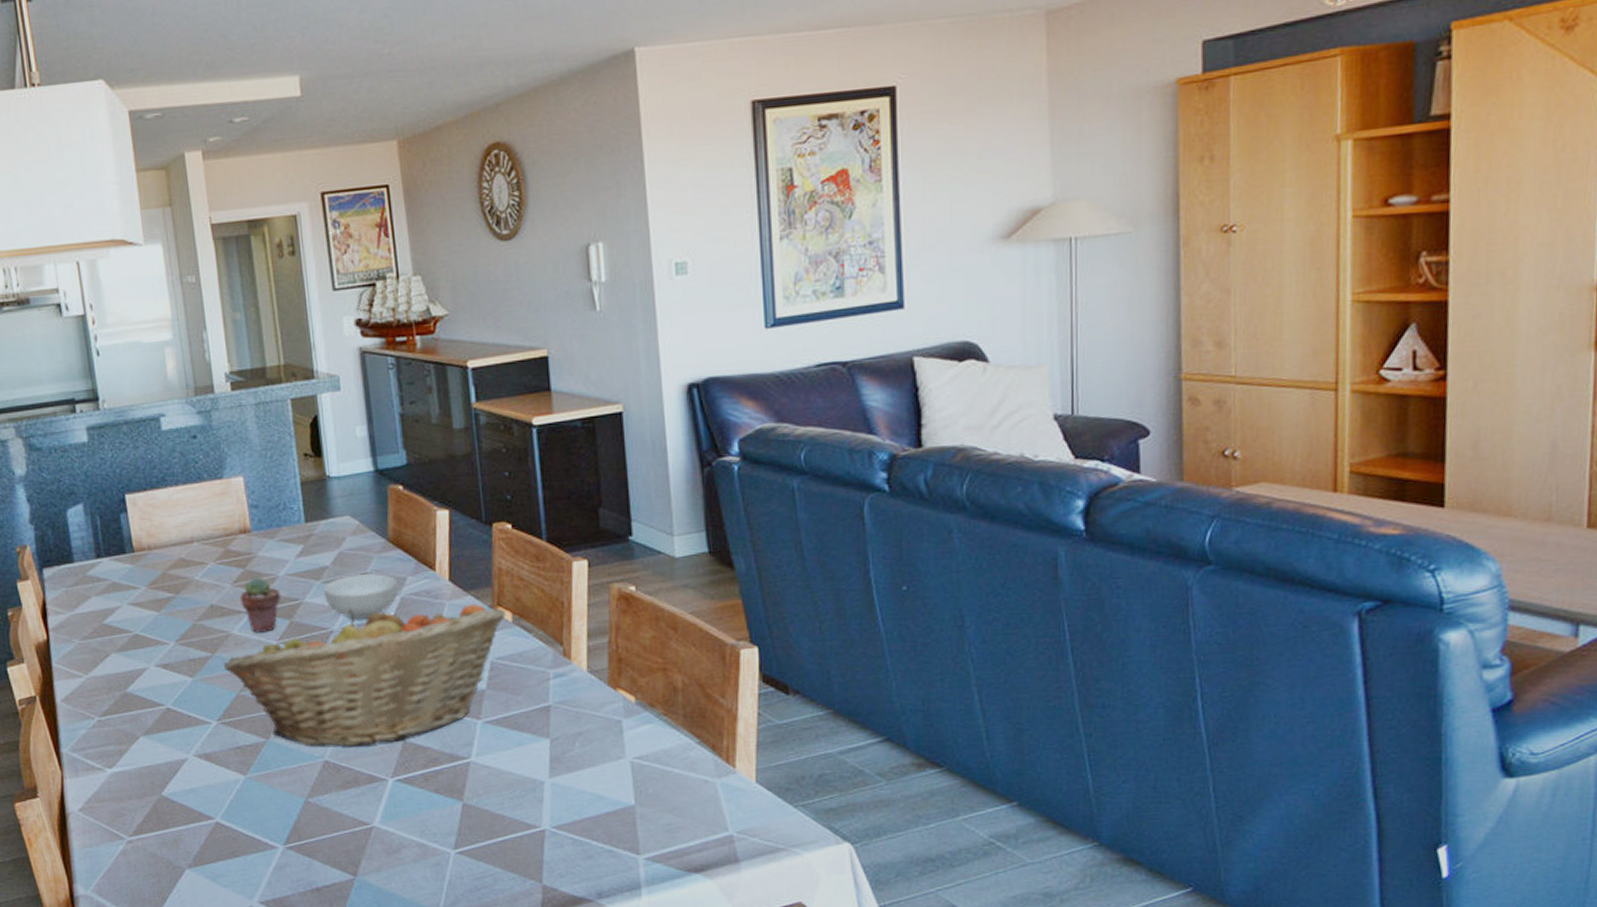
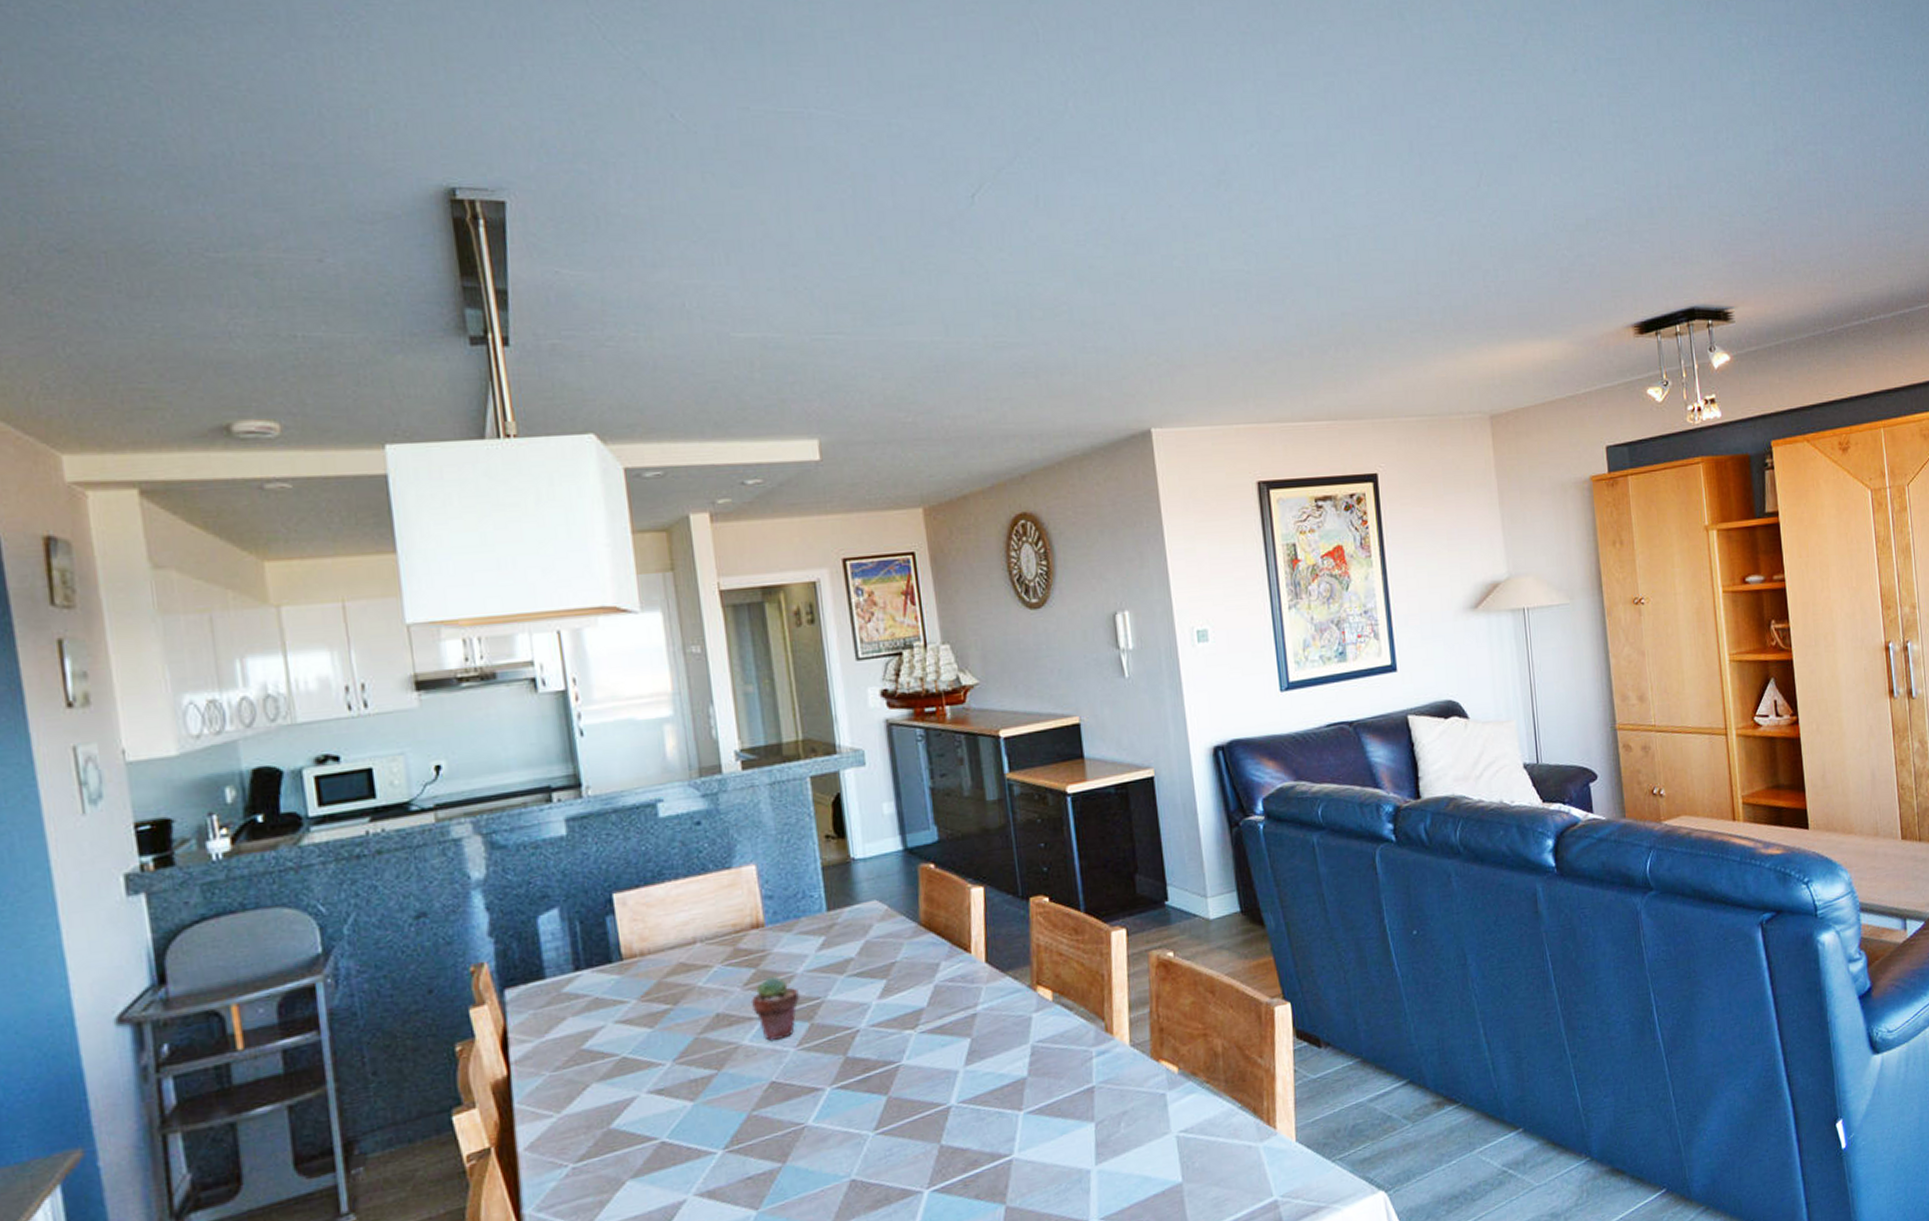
fruit basket: present [223,603,506,747] -> none [731,984,1046,1165]
cereal bowl: present [324,572,398,619] -> none [849,960,931,1014]

